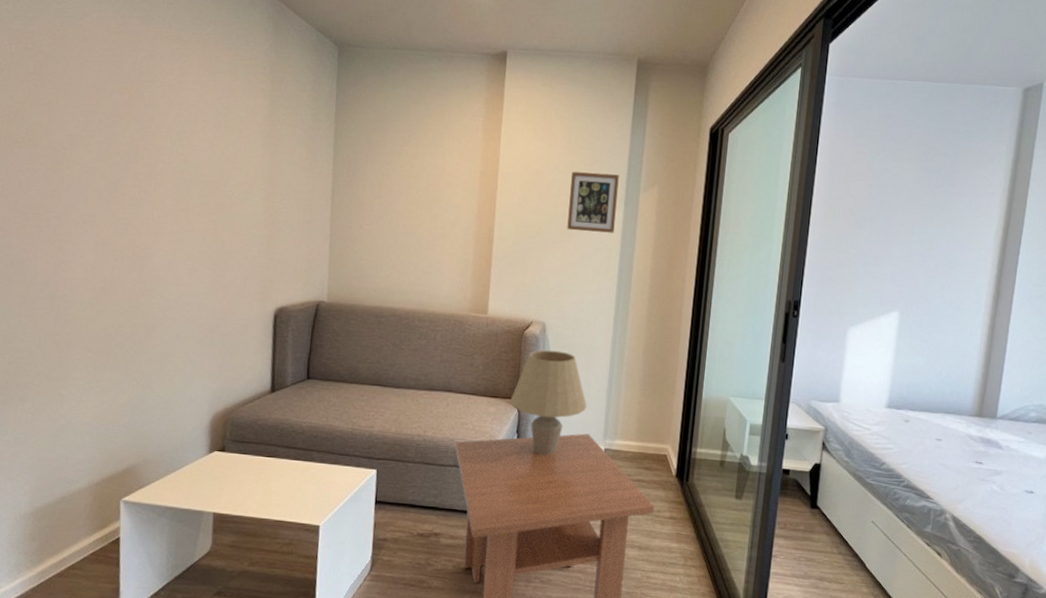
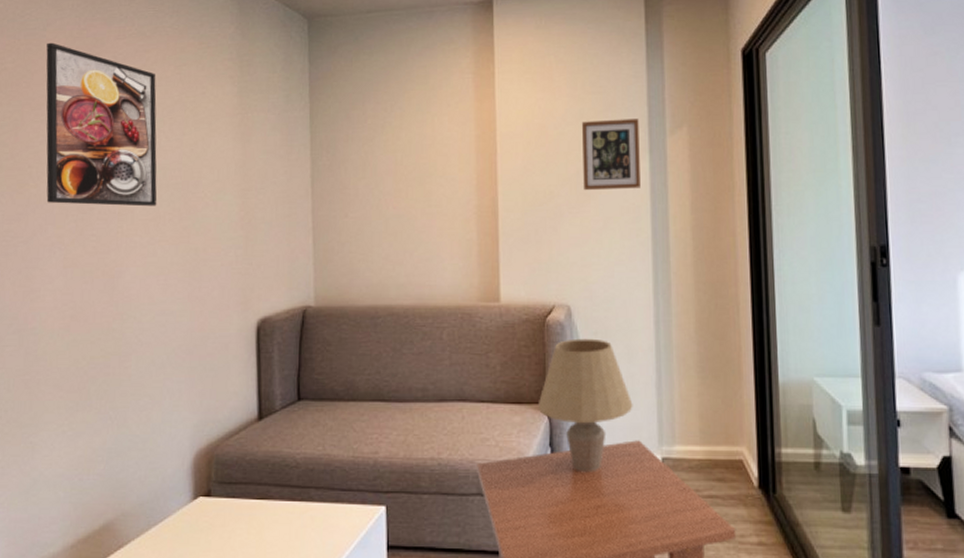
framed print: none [79,32,191,199] -> present [46,42,157,207]

